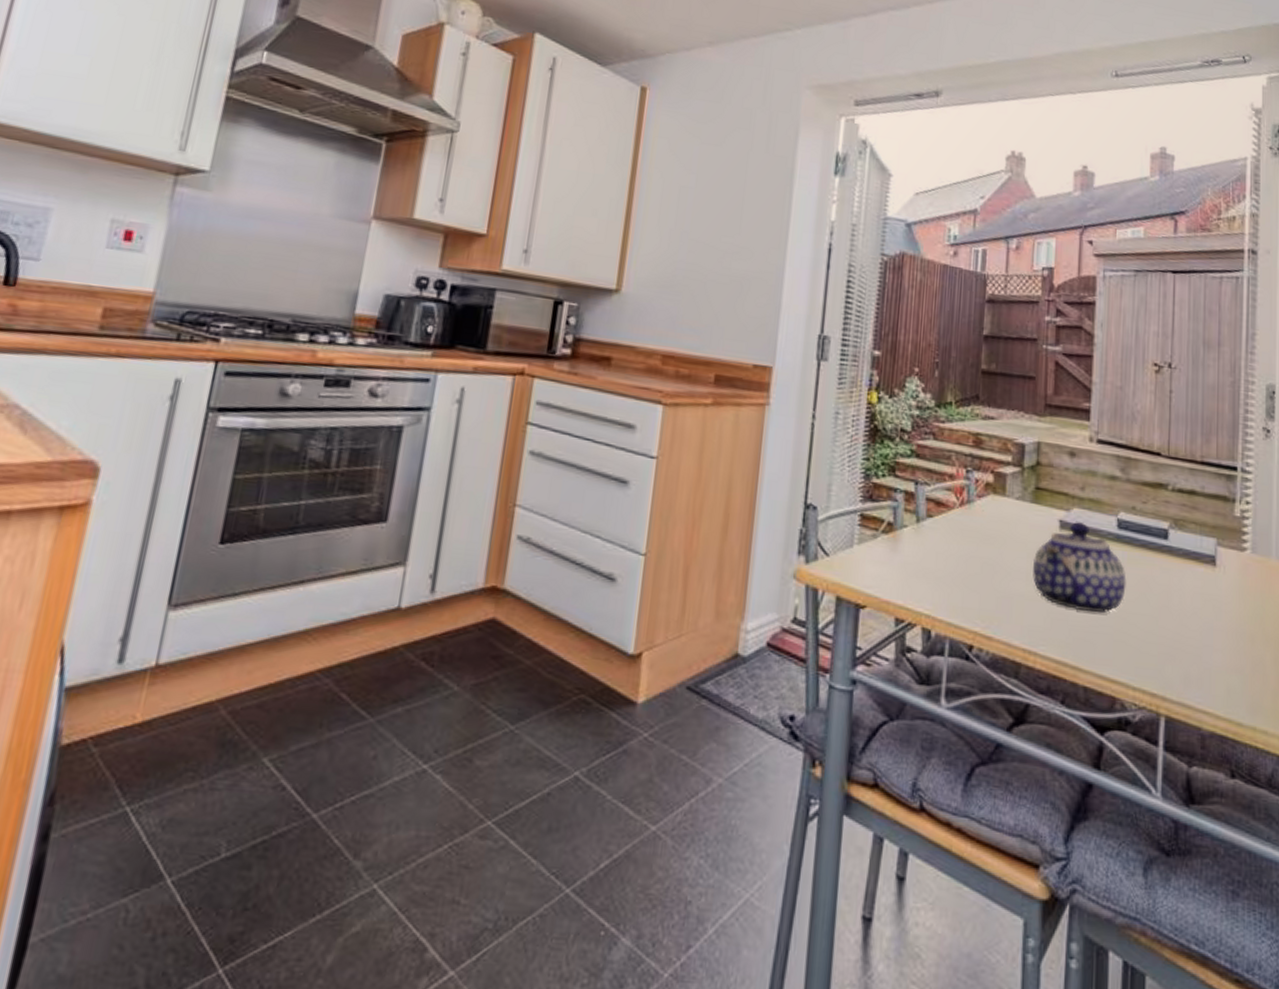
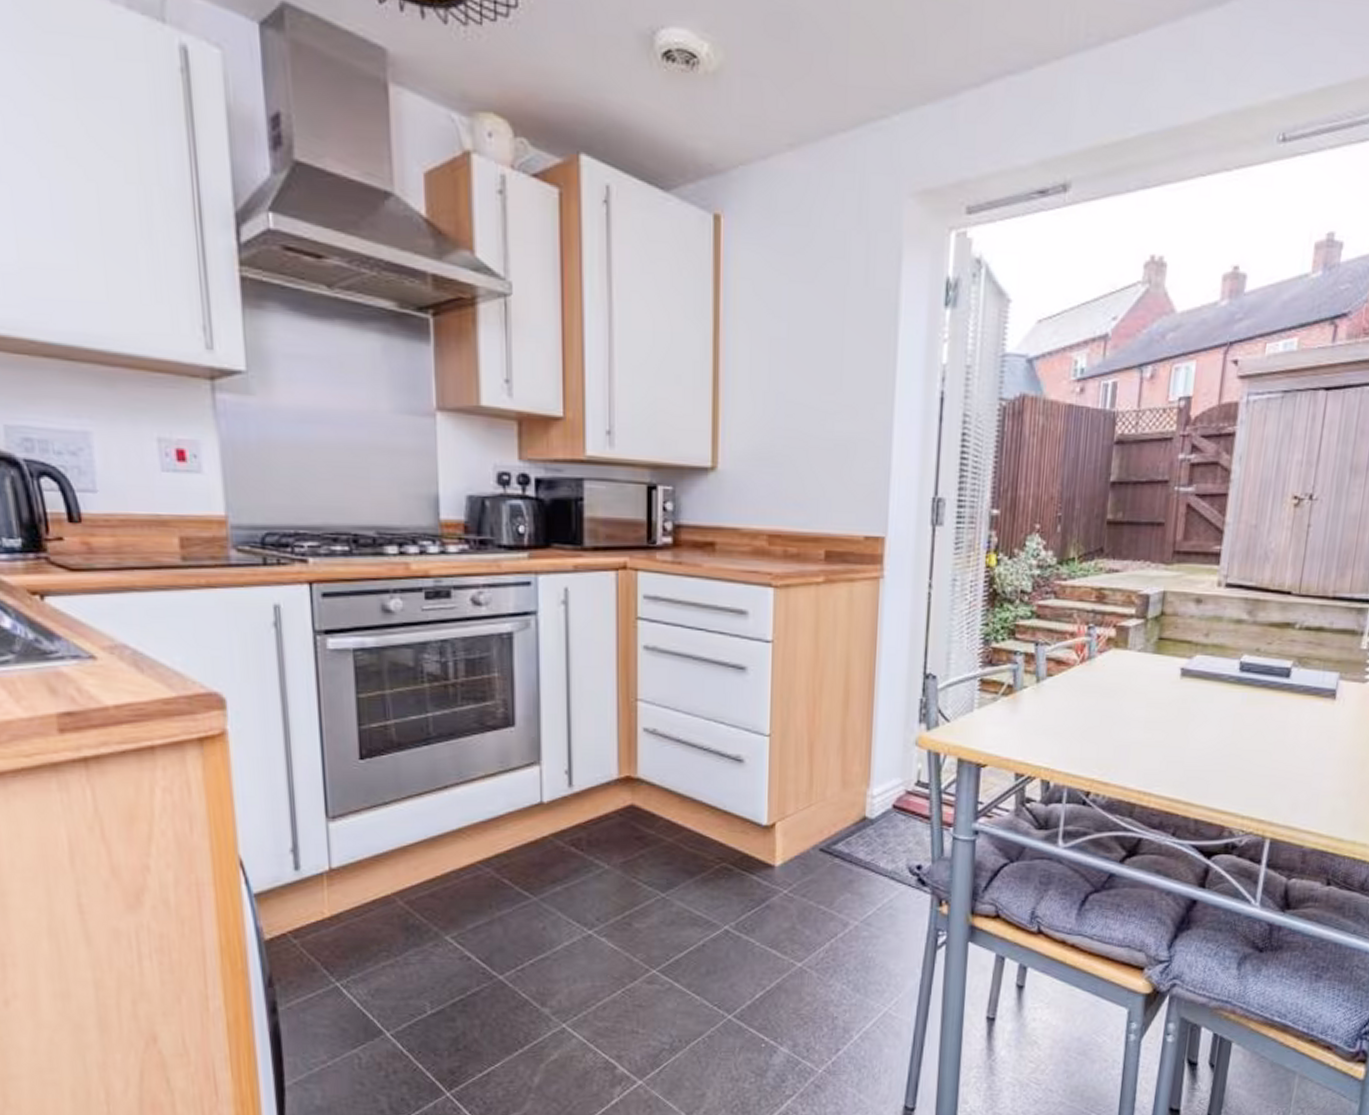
teapot: present [1033,520,1126,613] -> none [1151,667,1244,753]

